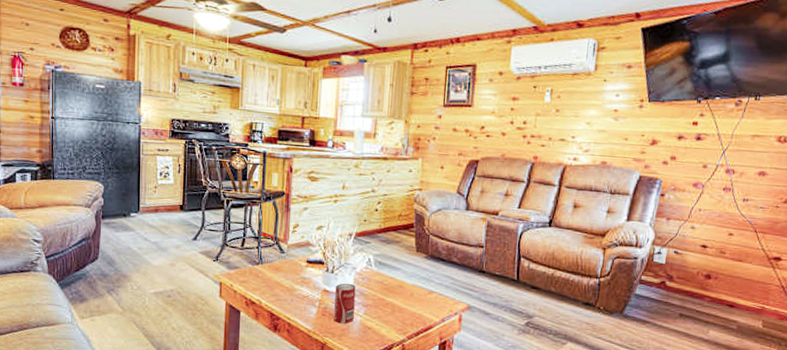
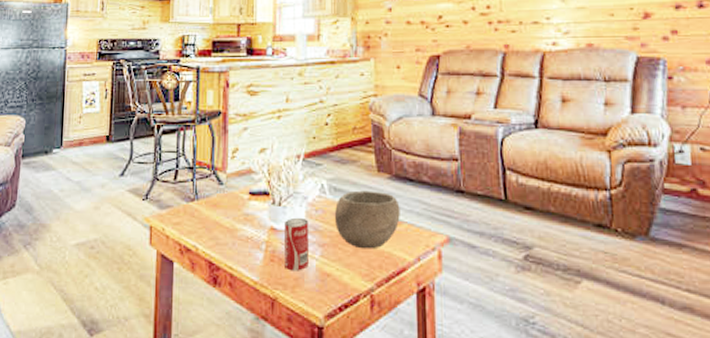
bowl: none [377,265,432,311] -> present [334,190,400,249]

